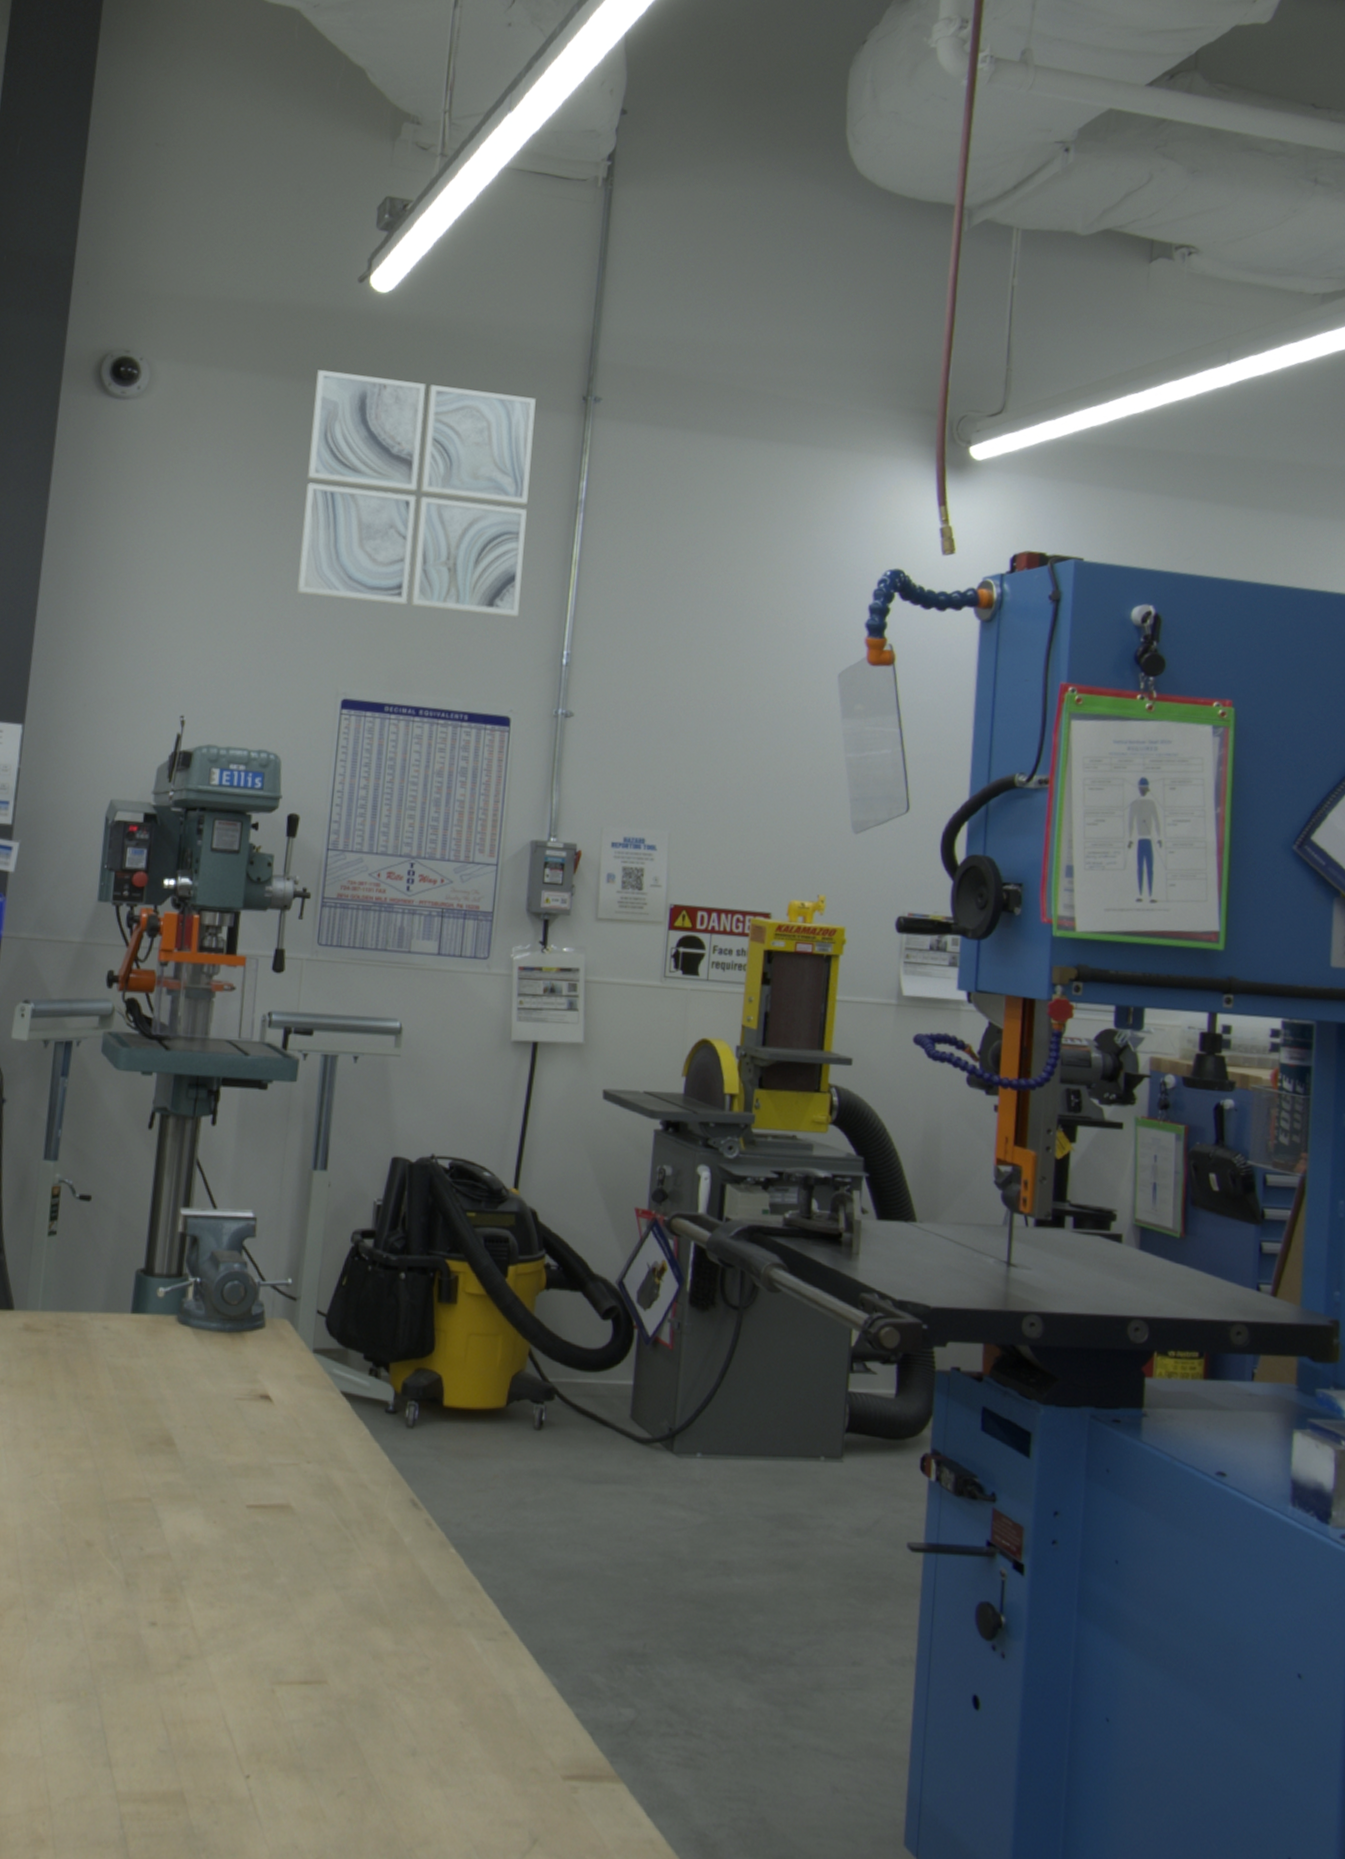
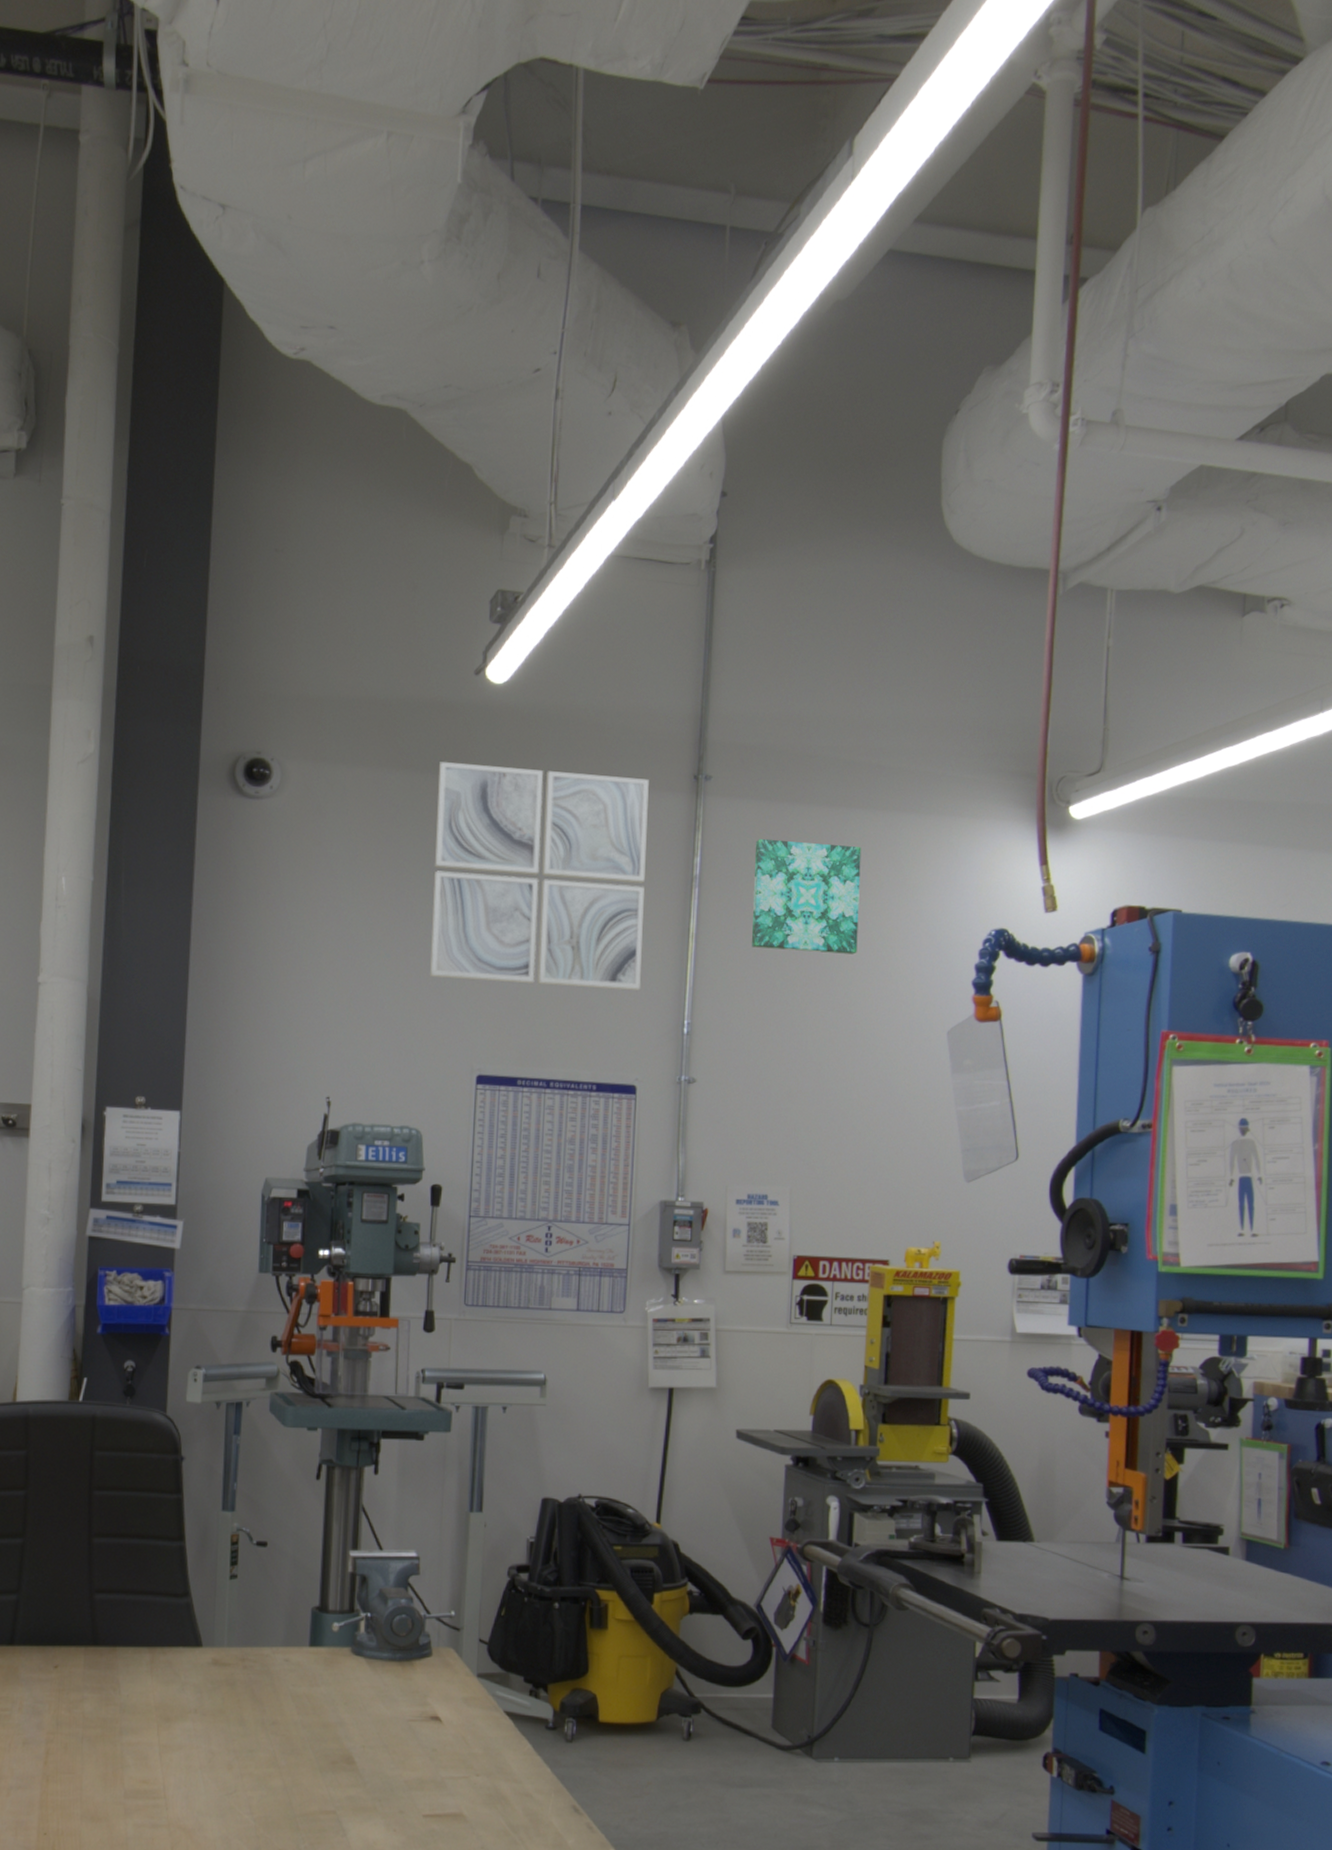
wall art: none [636,465,755,590] -> present [751,839,862,955]

